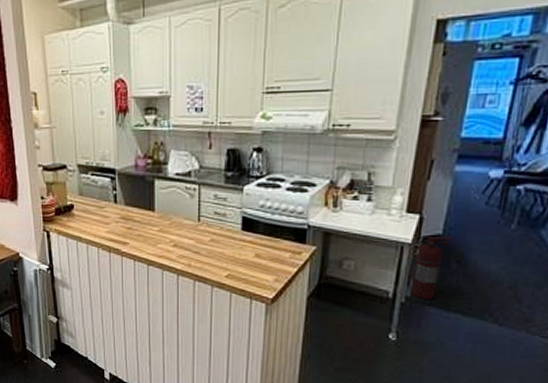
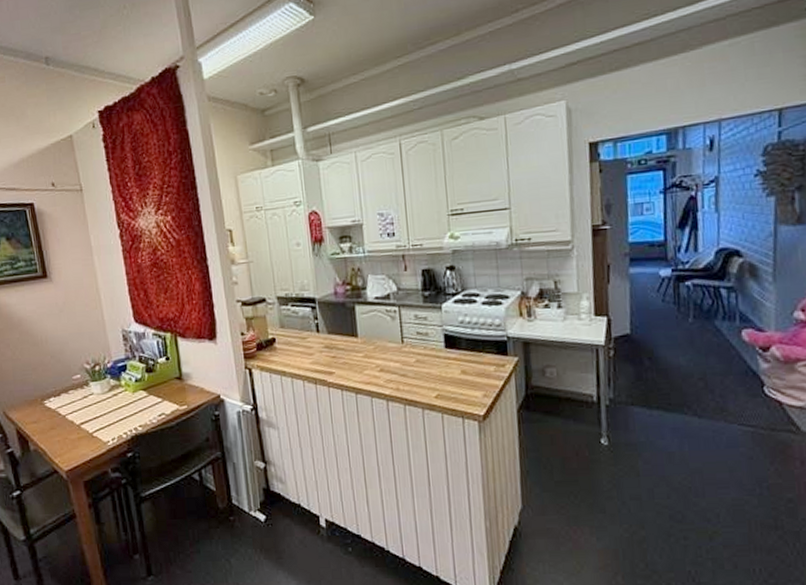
fire extinguisher: present [407,237,450,299] -> none [608,336,639,399]

